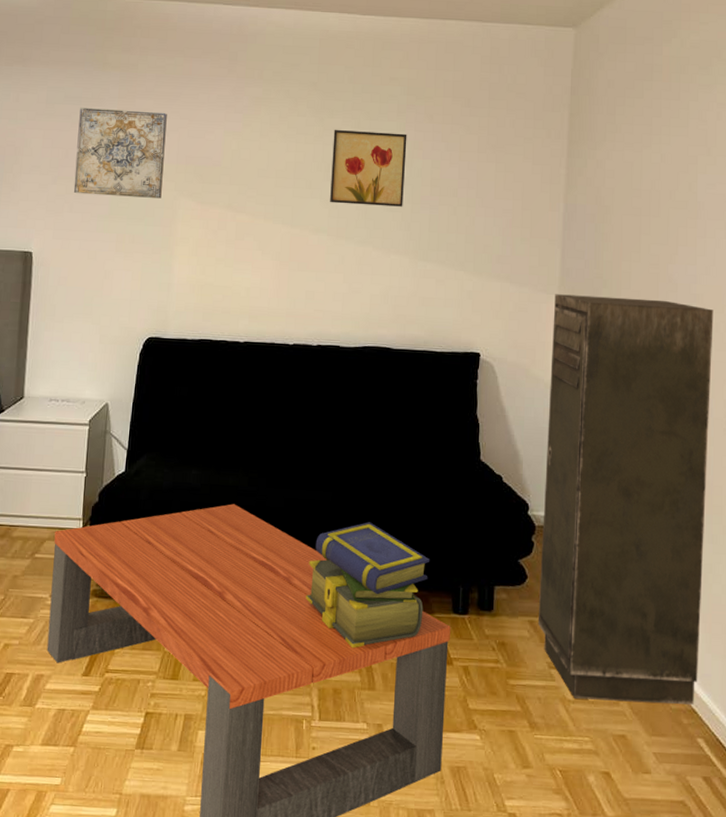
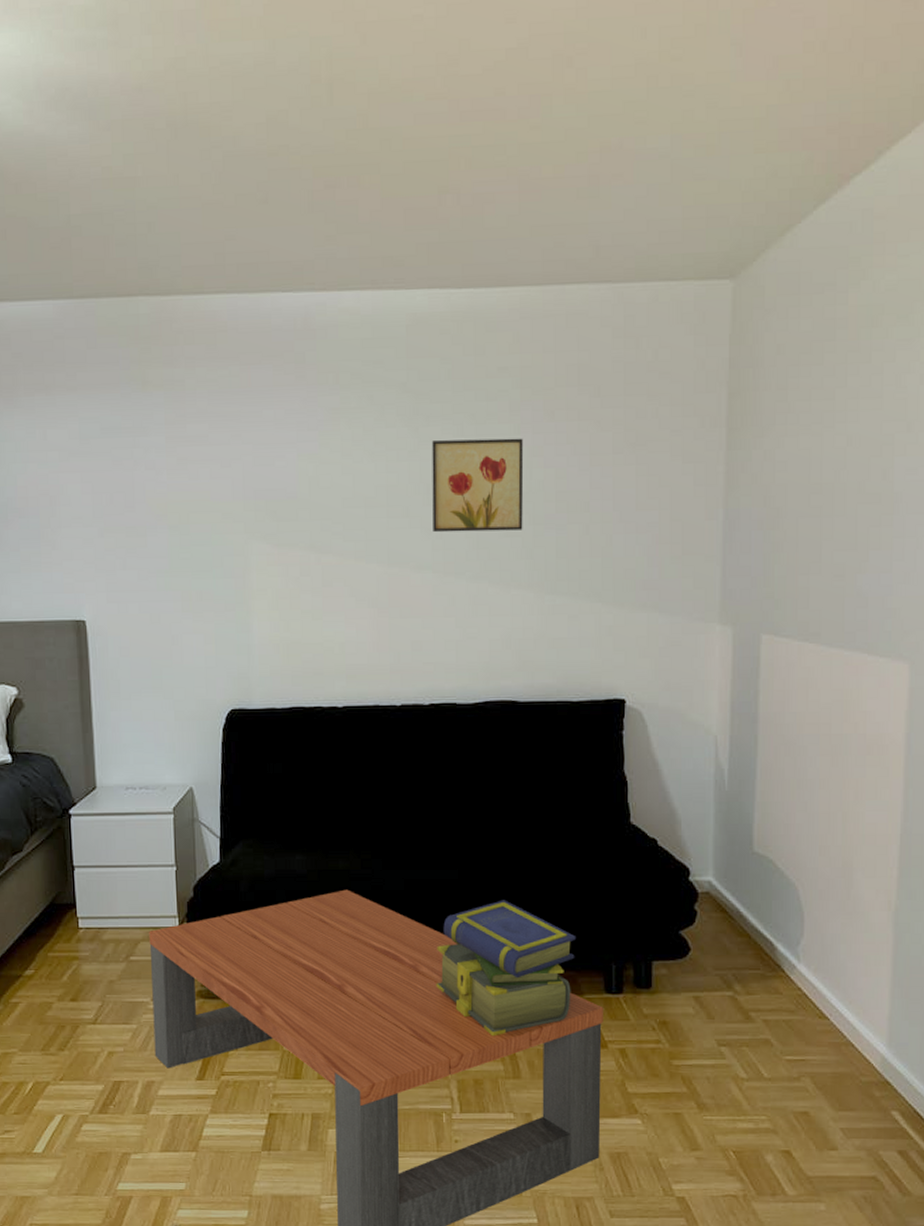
wall art: present [73,108,167,199] -> none [121,437,229,547]
storage cabinet: present [537,294,714,705] -> none [704,619,914,1077]

